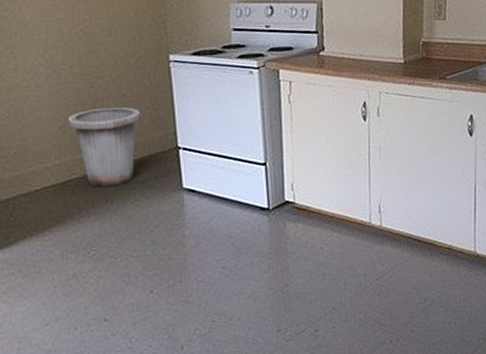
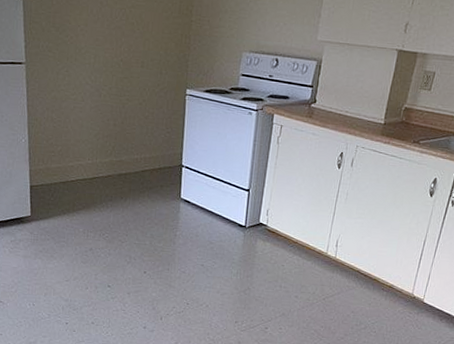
trash can: present [69,107,141,188] -> none [102,125,157,188]

